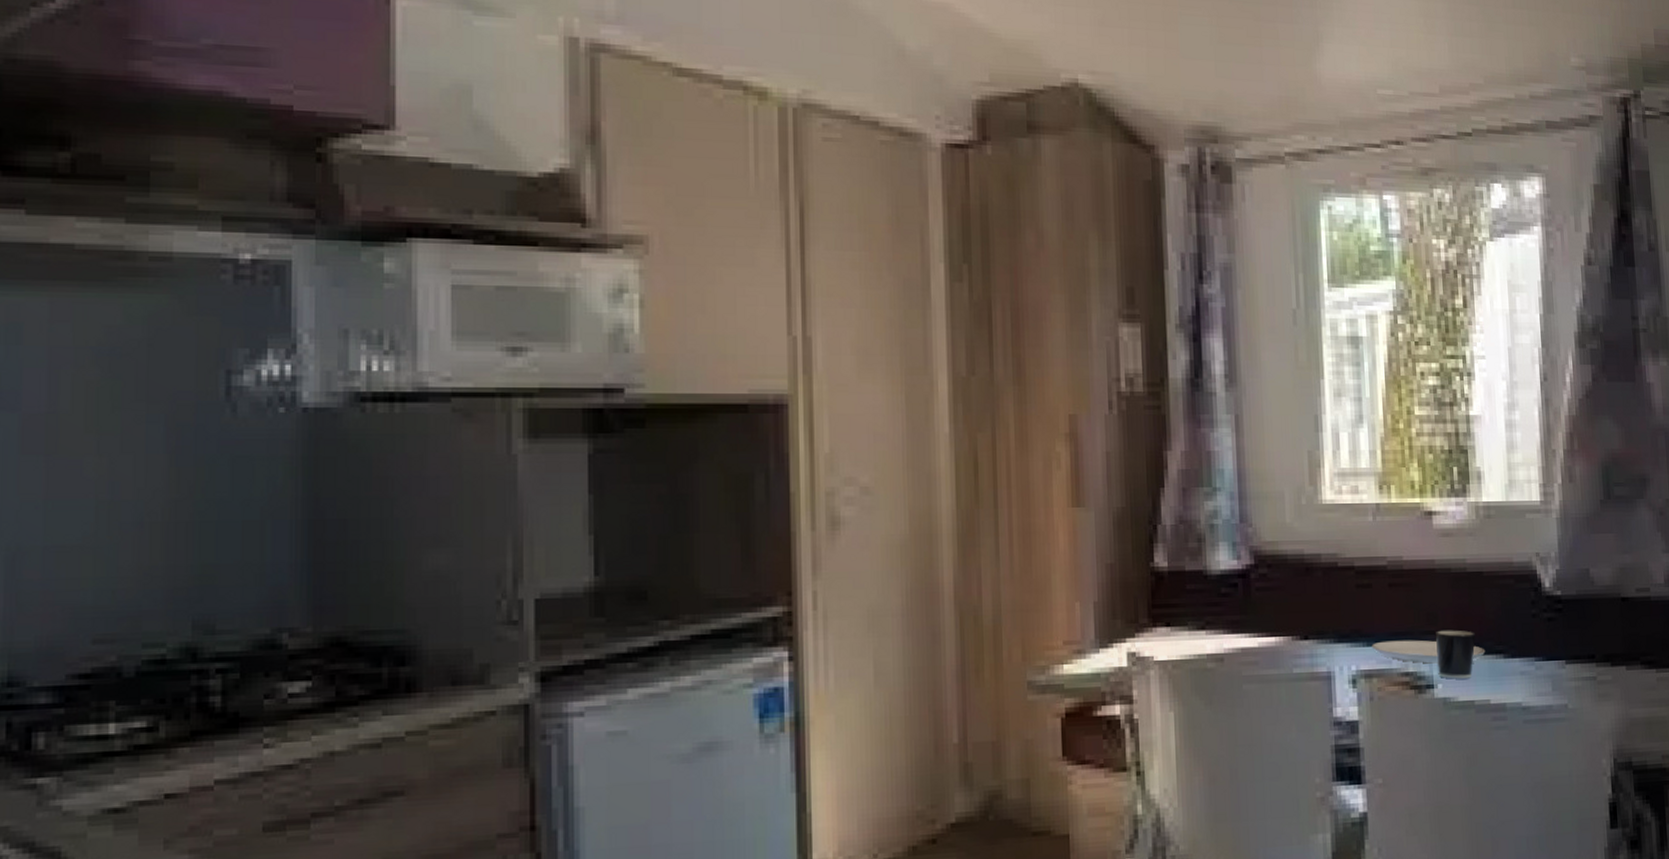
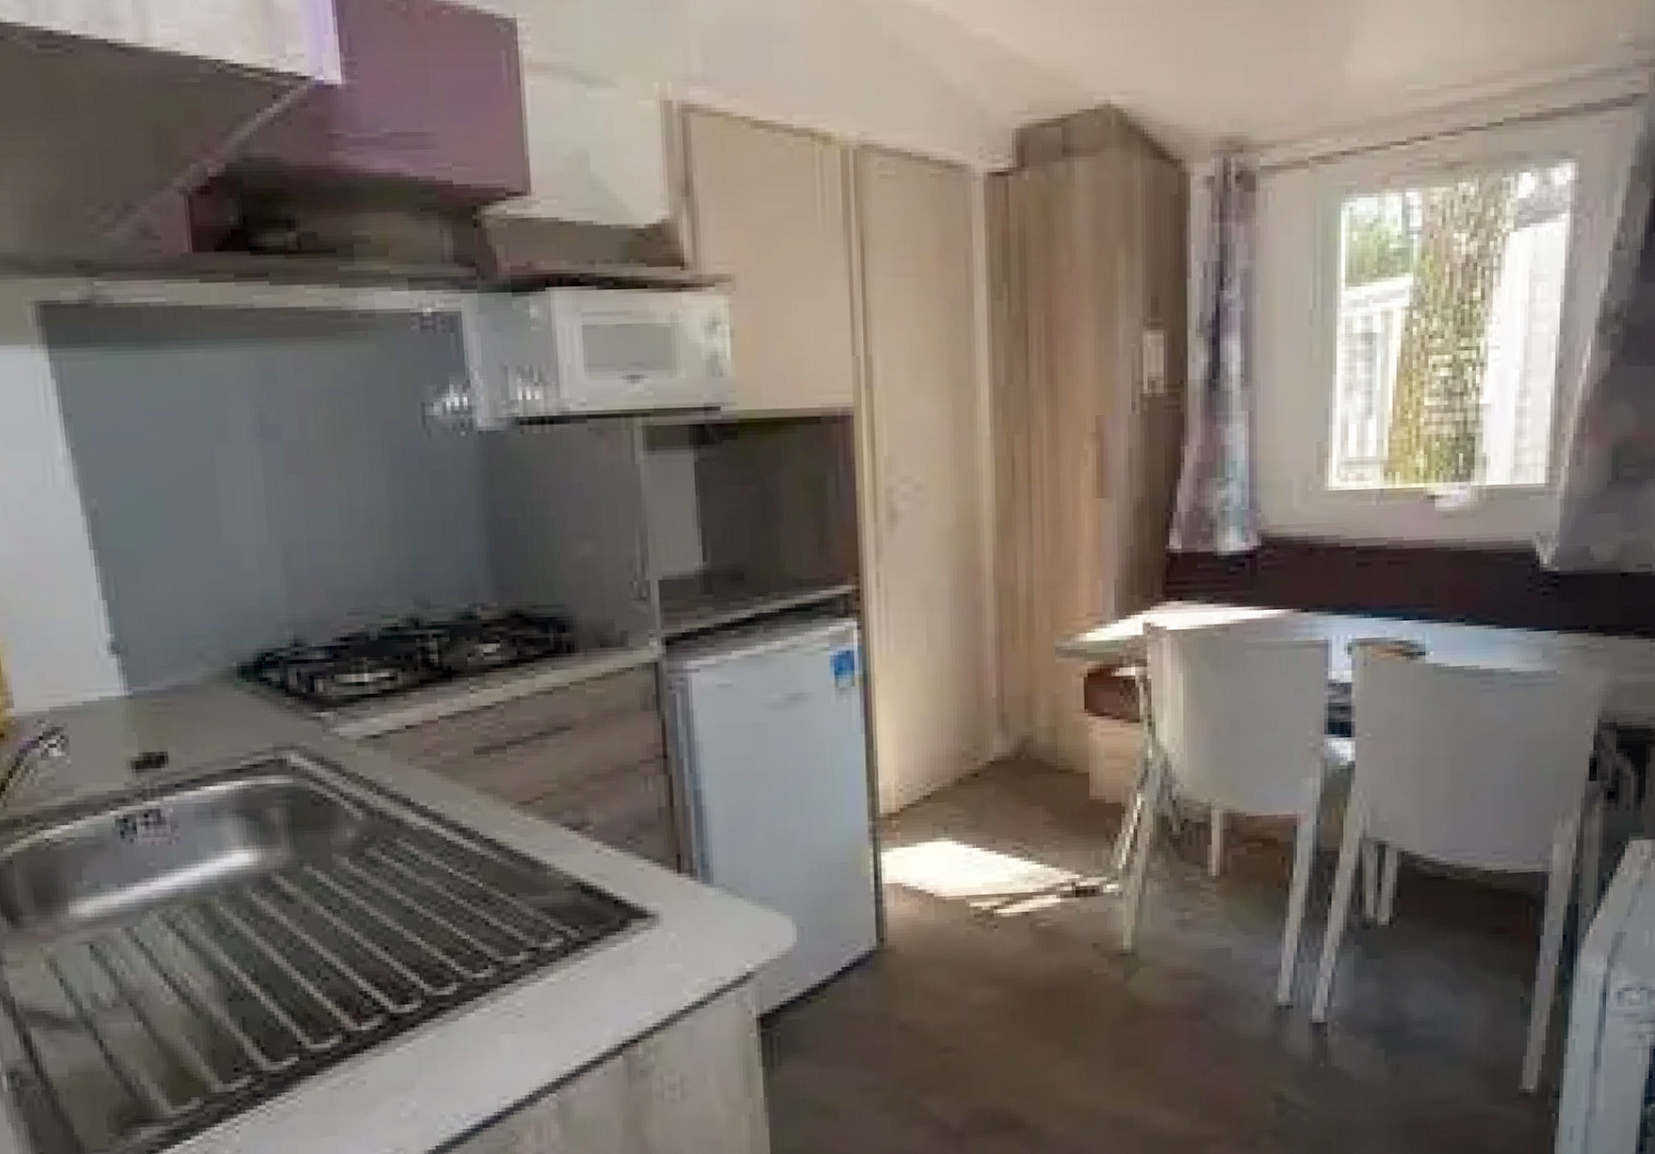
plate: present [1372,640,1486,664] -> none [1368,612,1479,633]
mug: present [1436,630,1475,679] -> none [1430,603,1469,647]

